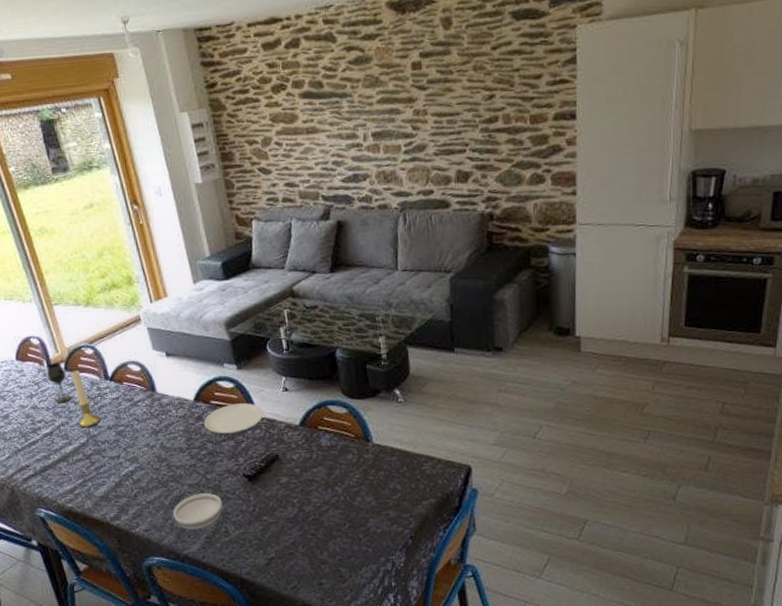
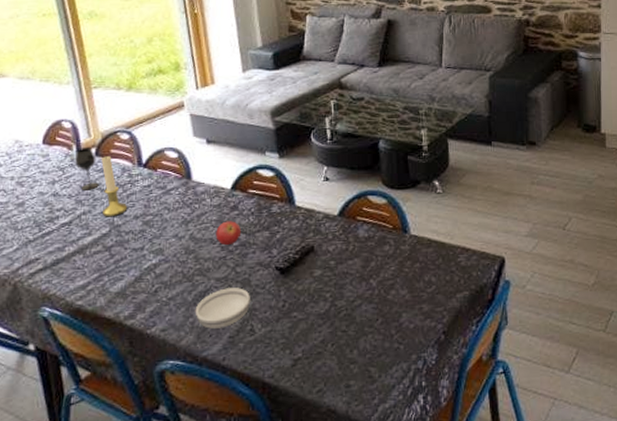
fruit: none [184,431,208,454] -> present [216,221,242,246]
plate: present [203,403,264,435] -> none [238,192,303,225]

